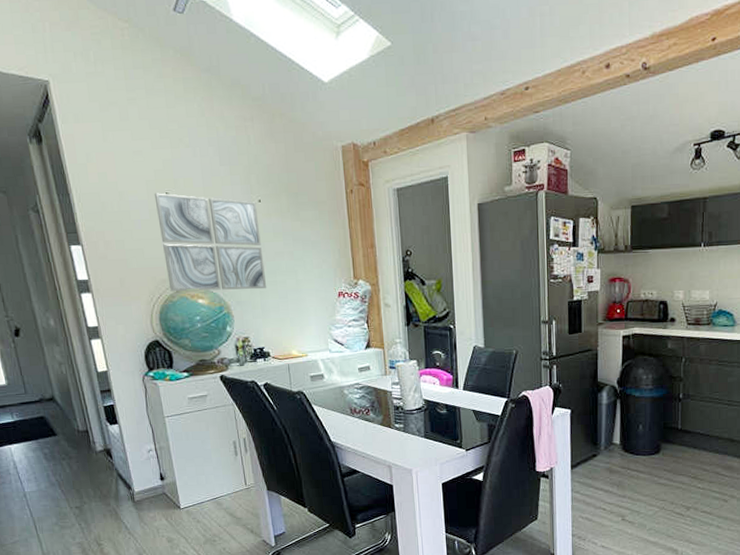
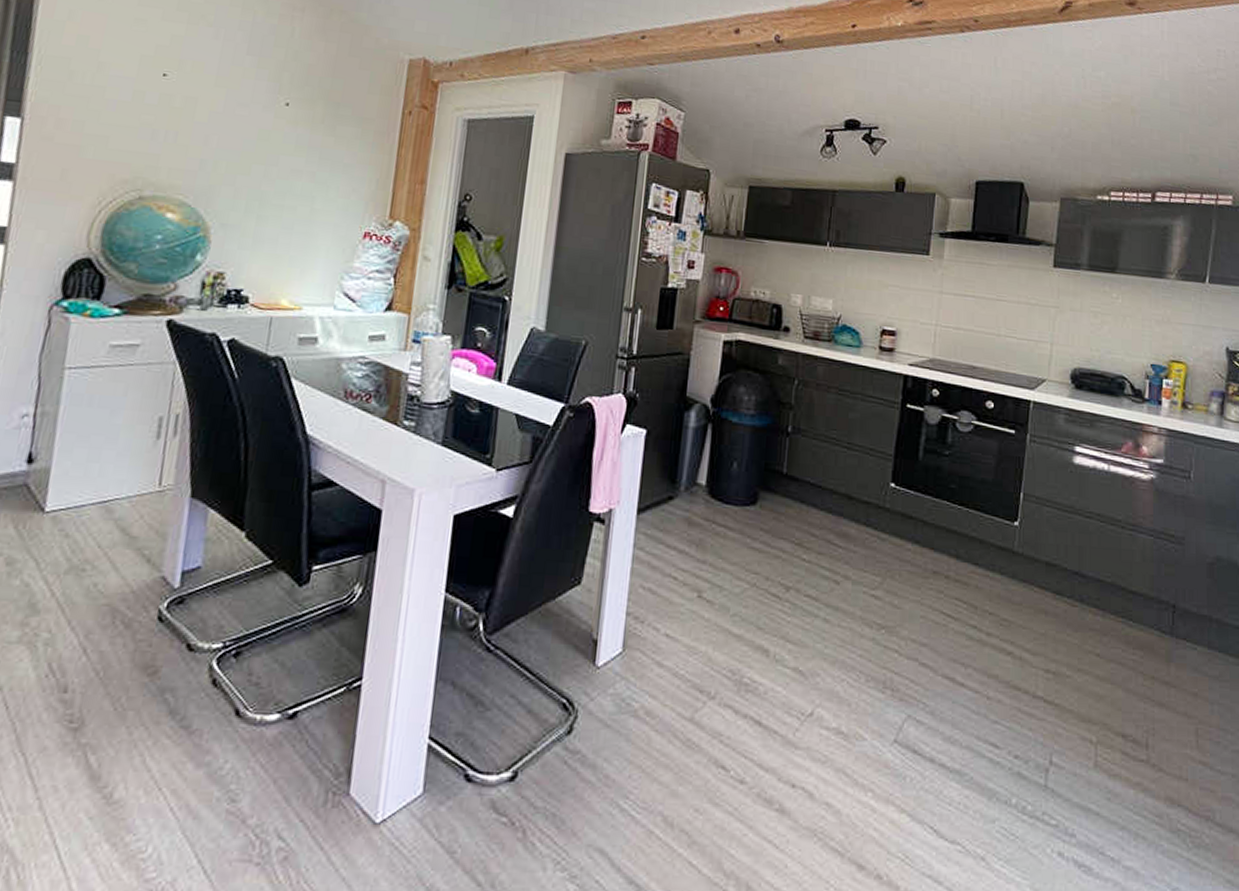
wall art: present [154,193,267,291] -> none [130,71,282,214]

